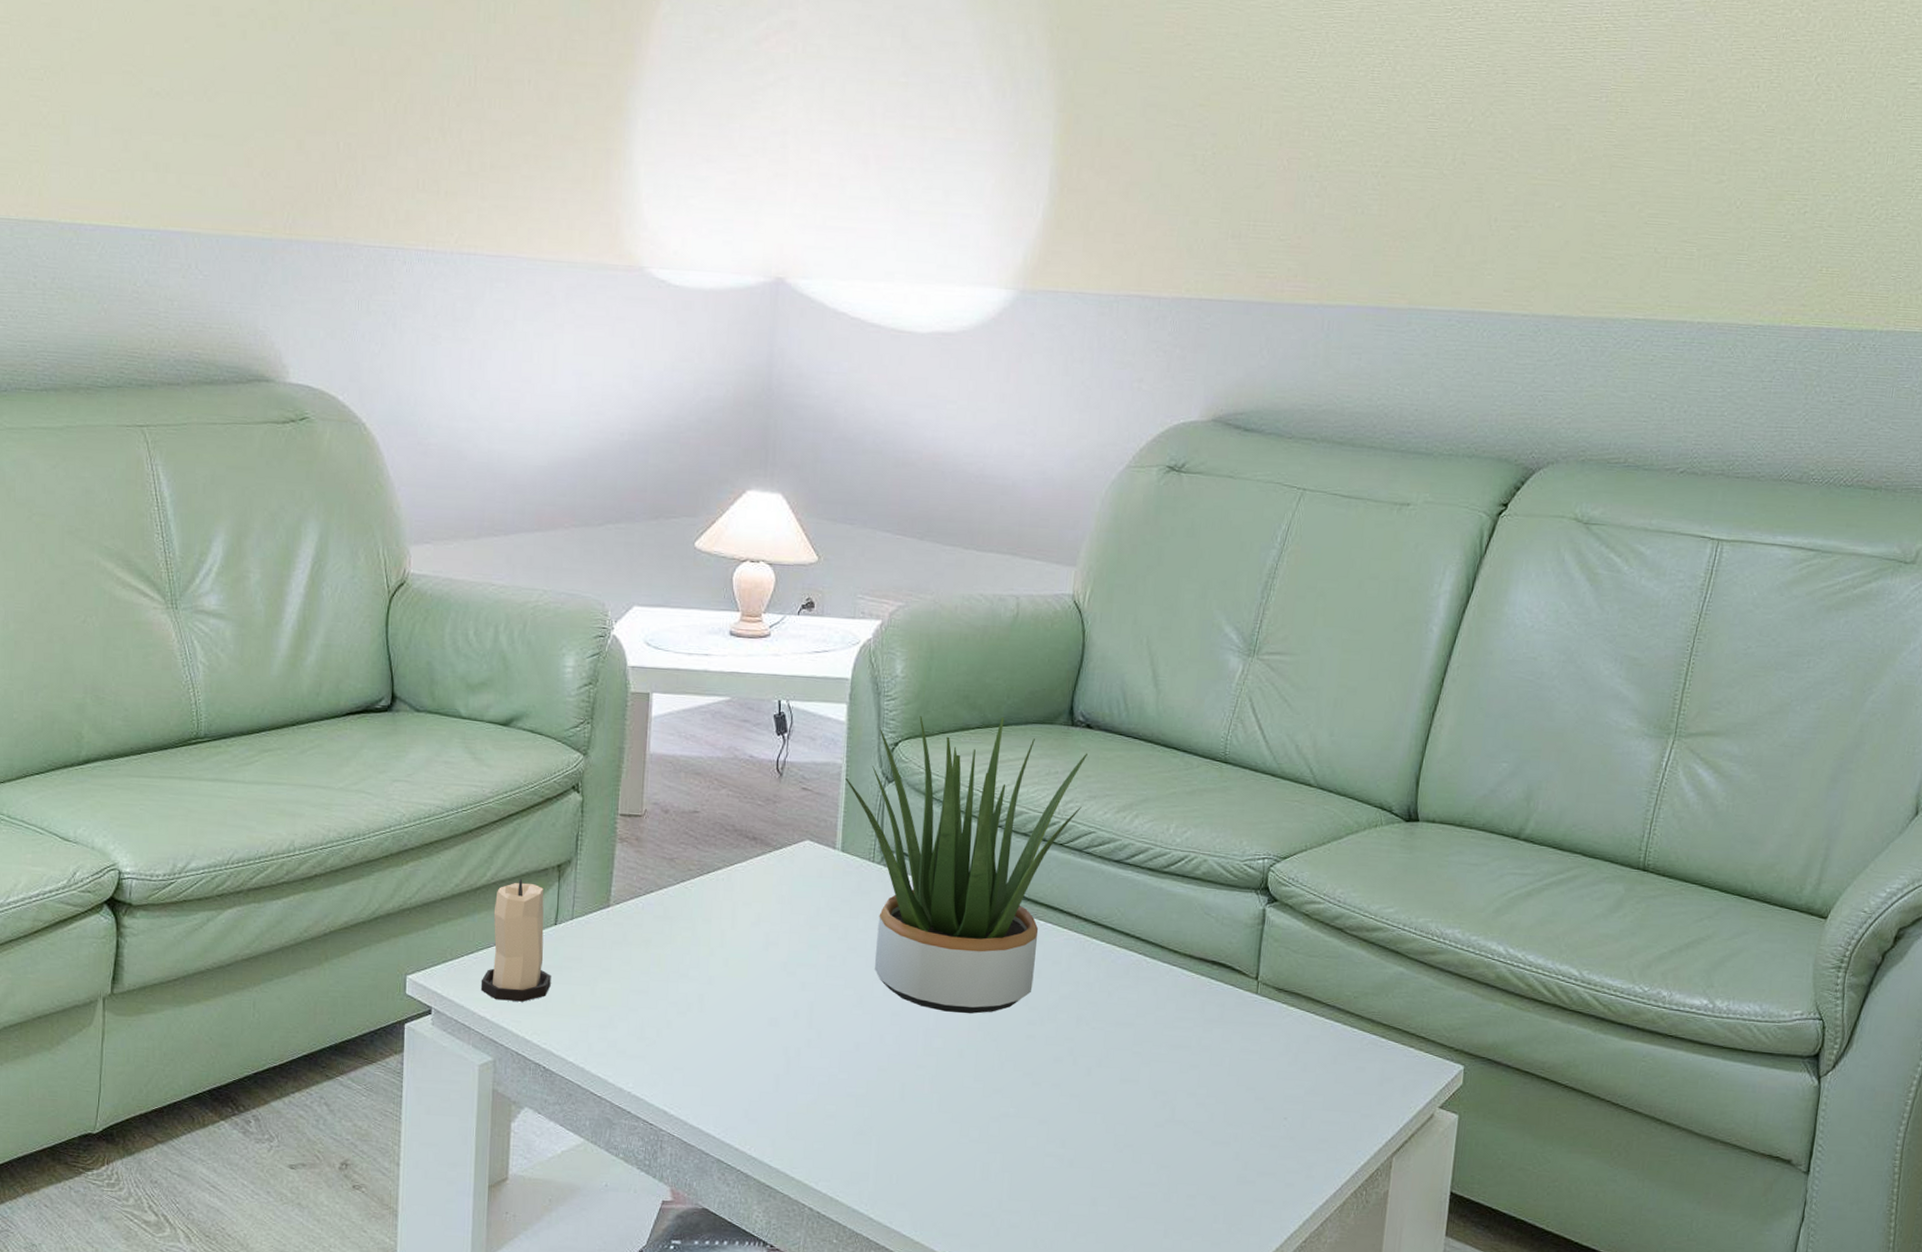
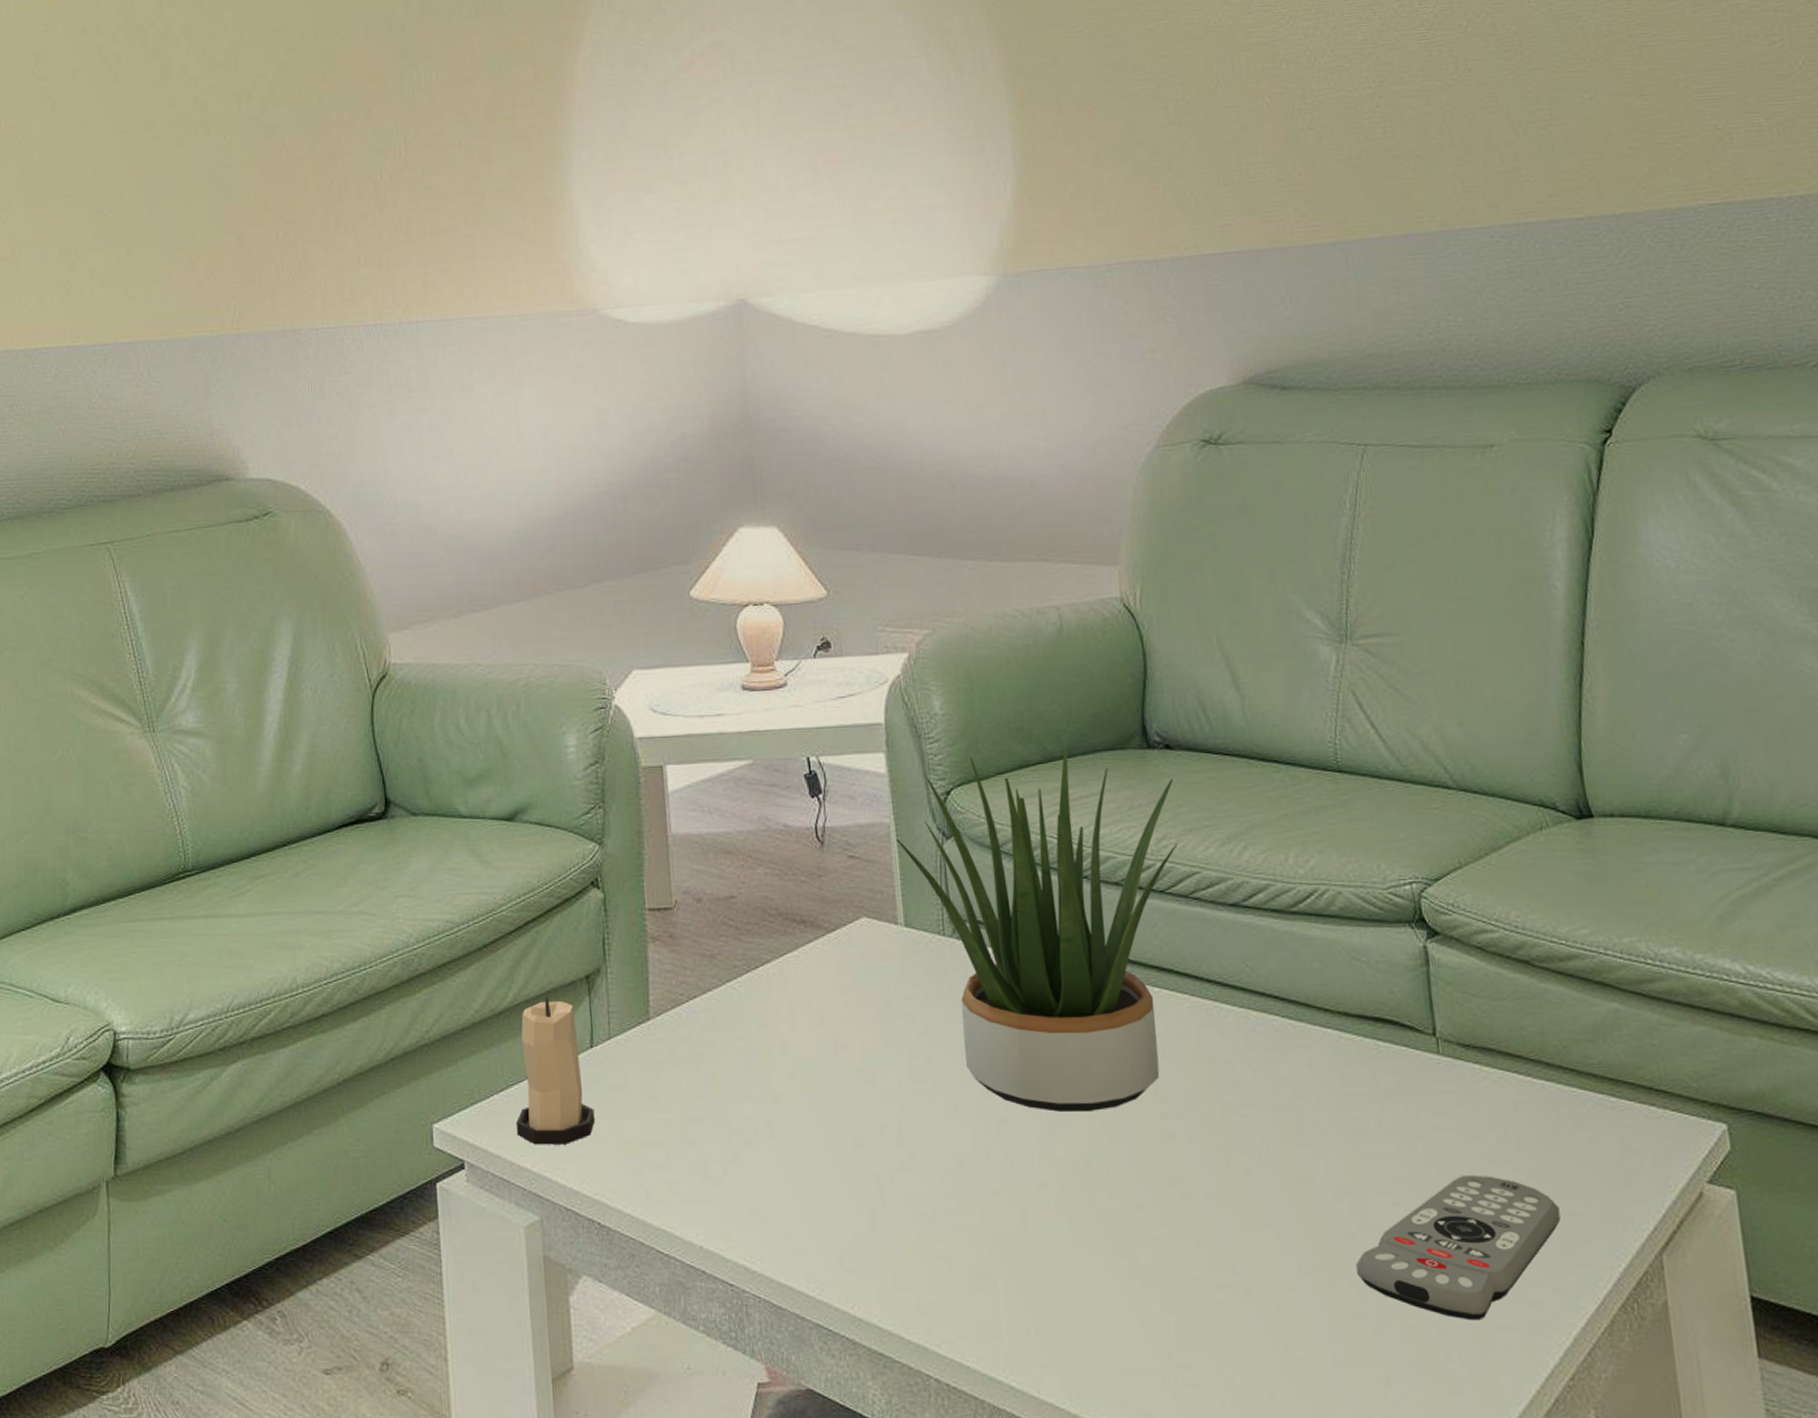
remote control: none [1158,1087,1324,1195] -> present [1355,1175,1561,1321]

